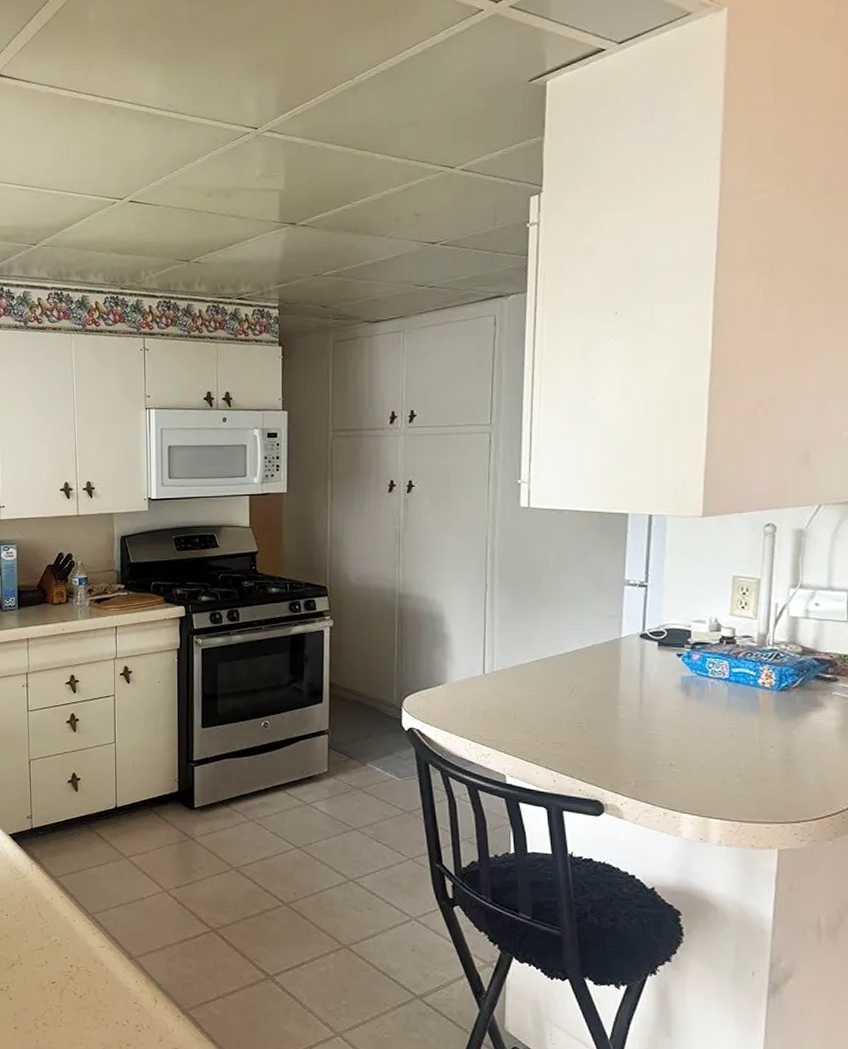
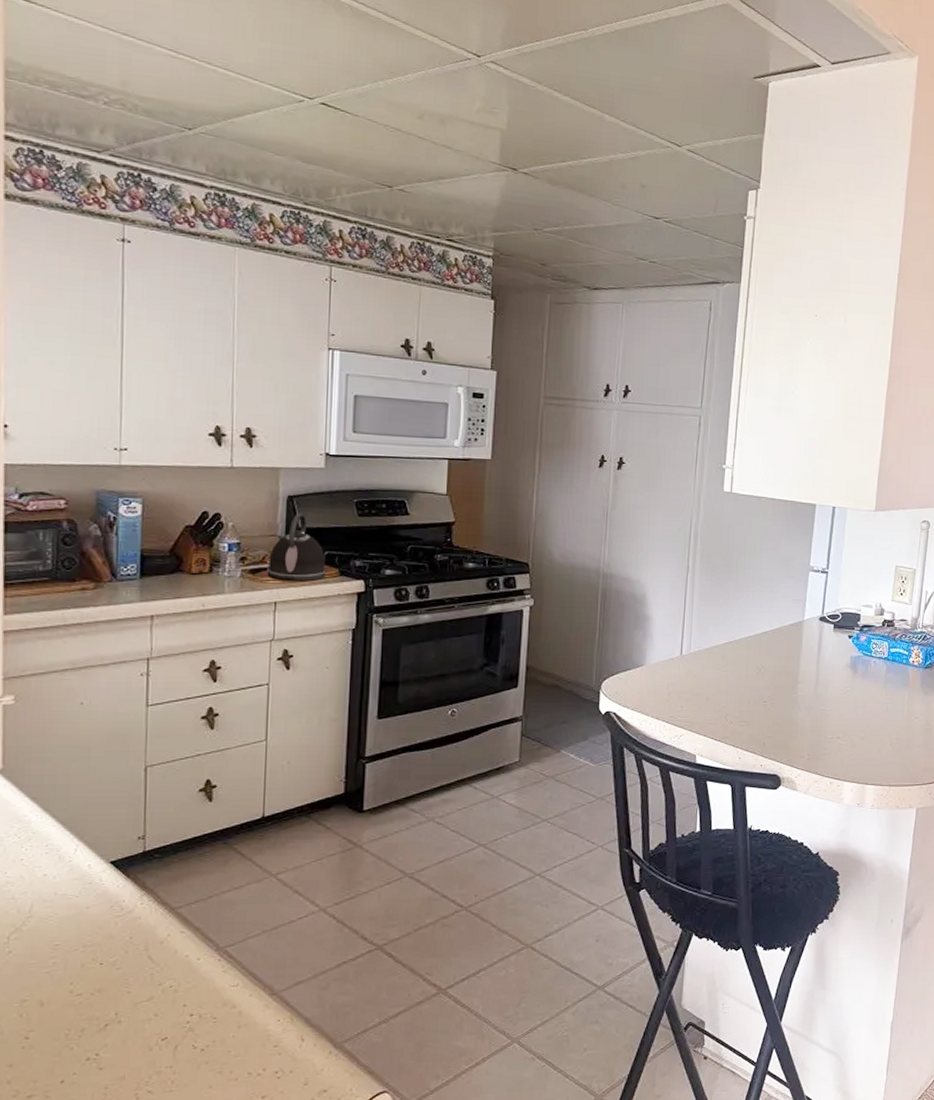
kettle: none [108,550,154,609] -> present [267,513,327,582]

